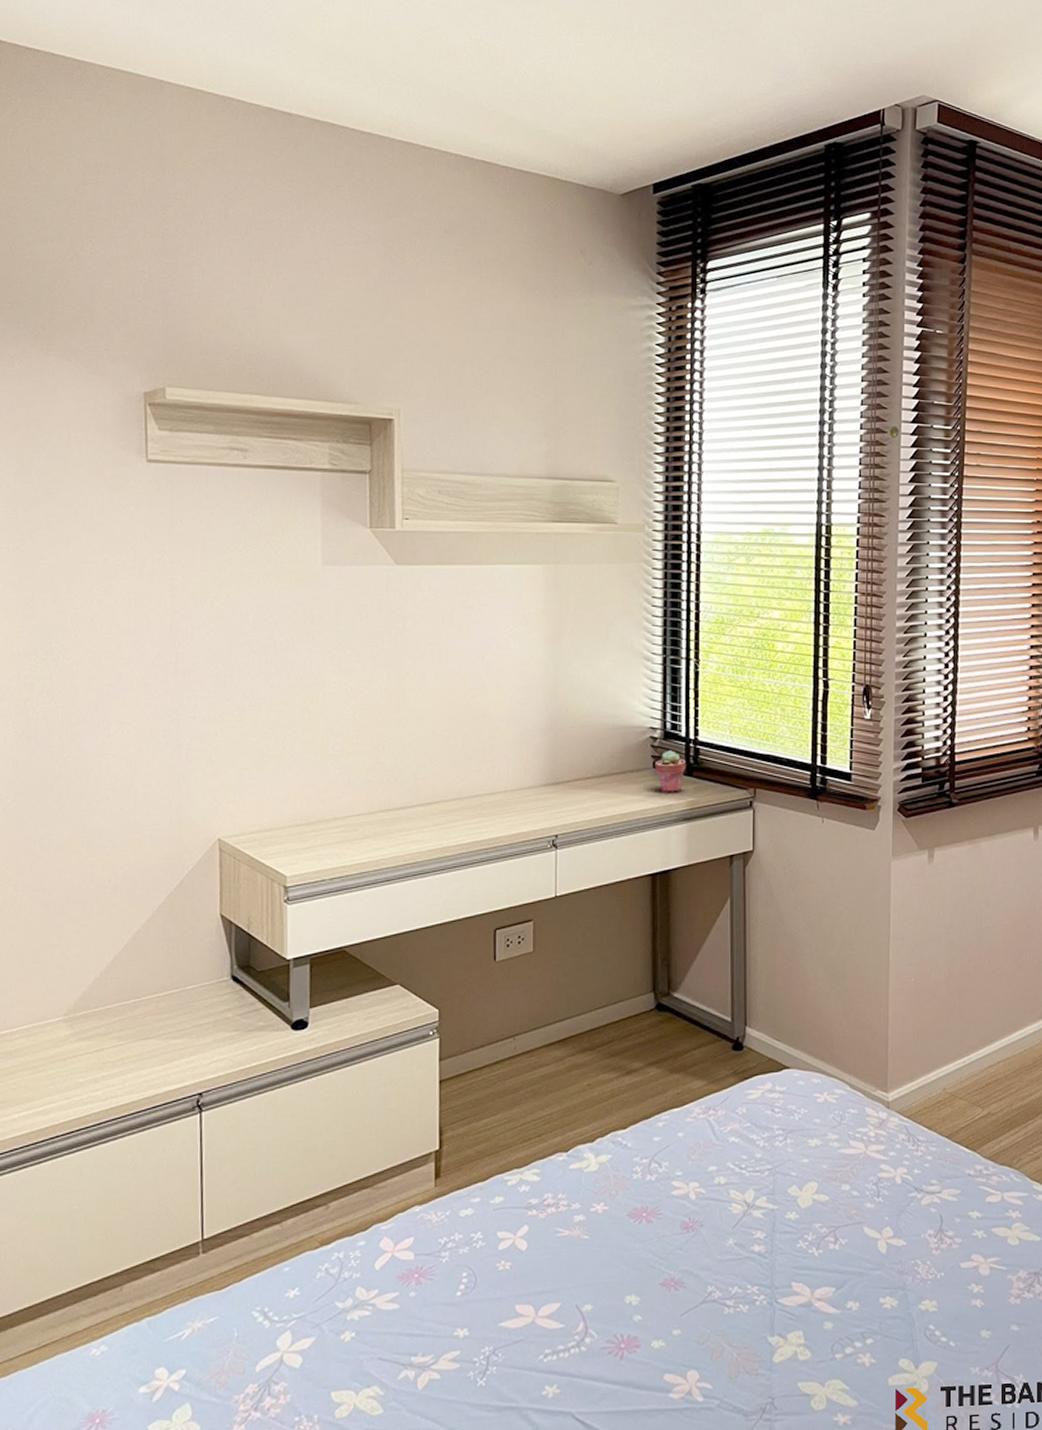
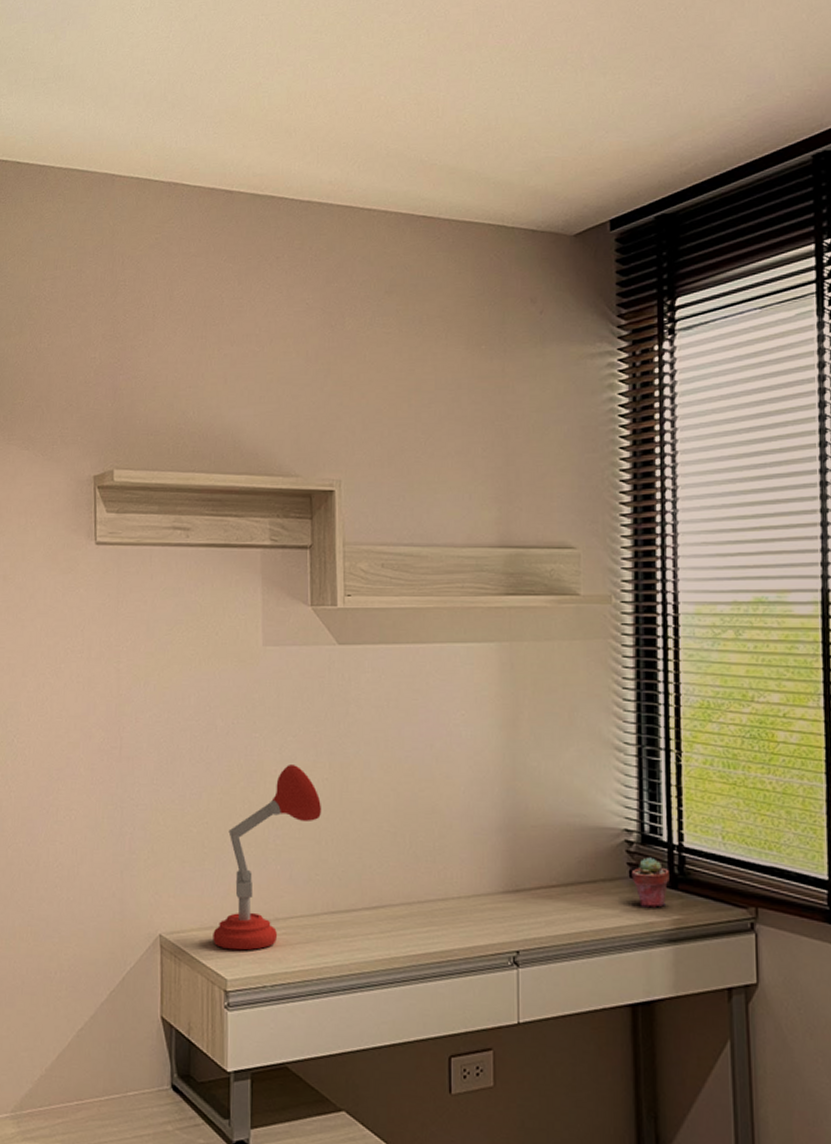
desk lamp: none [272,677,380,849] -> present [213,765,322,951]

